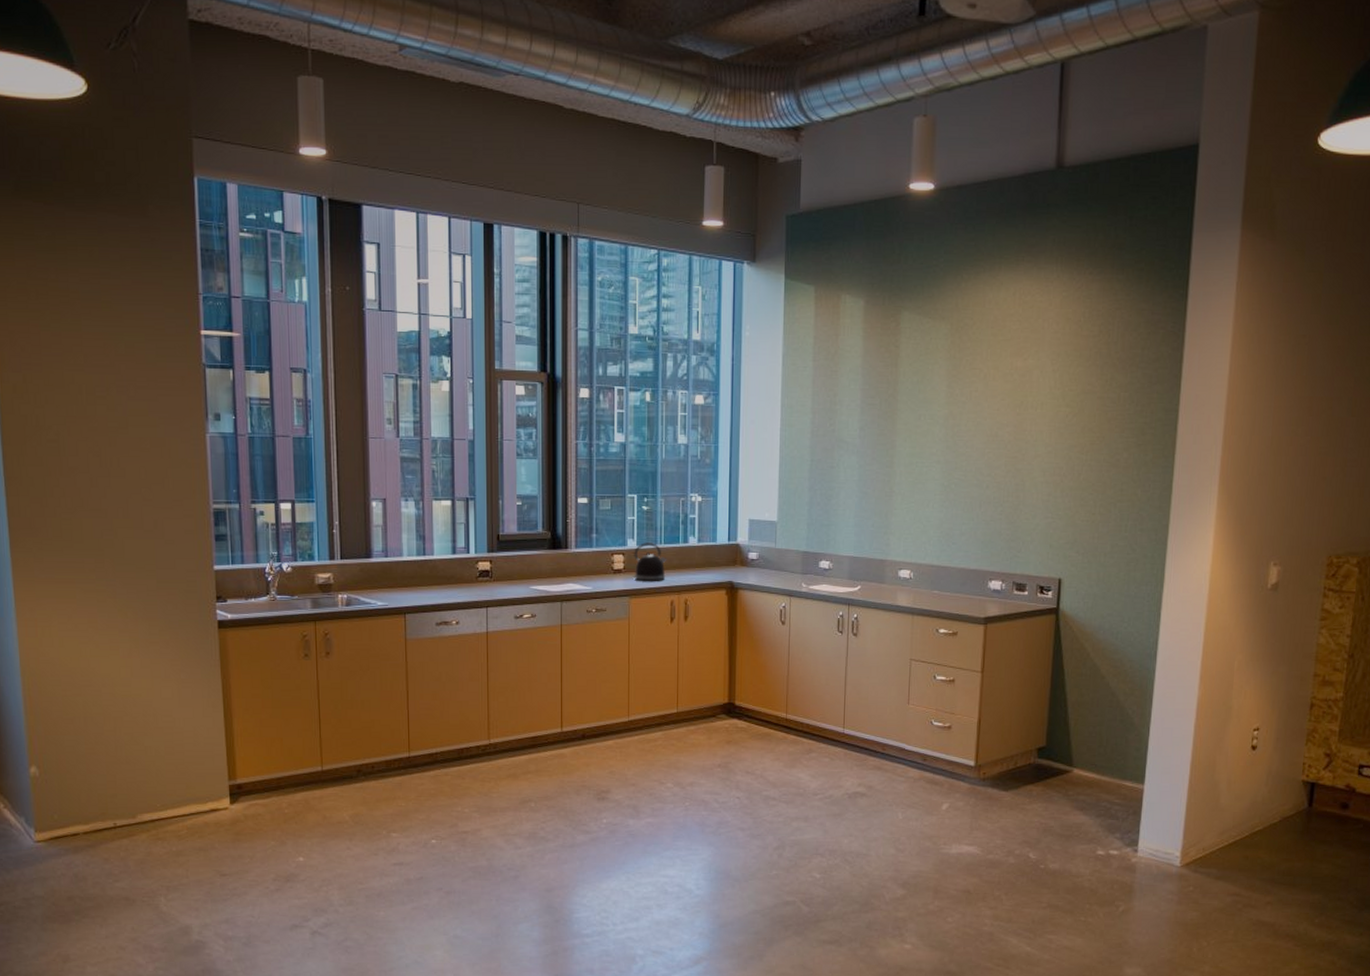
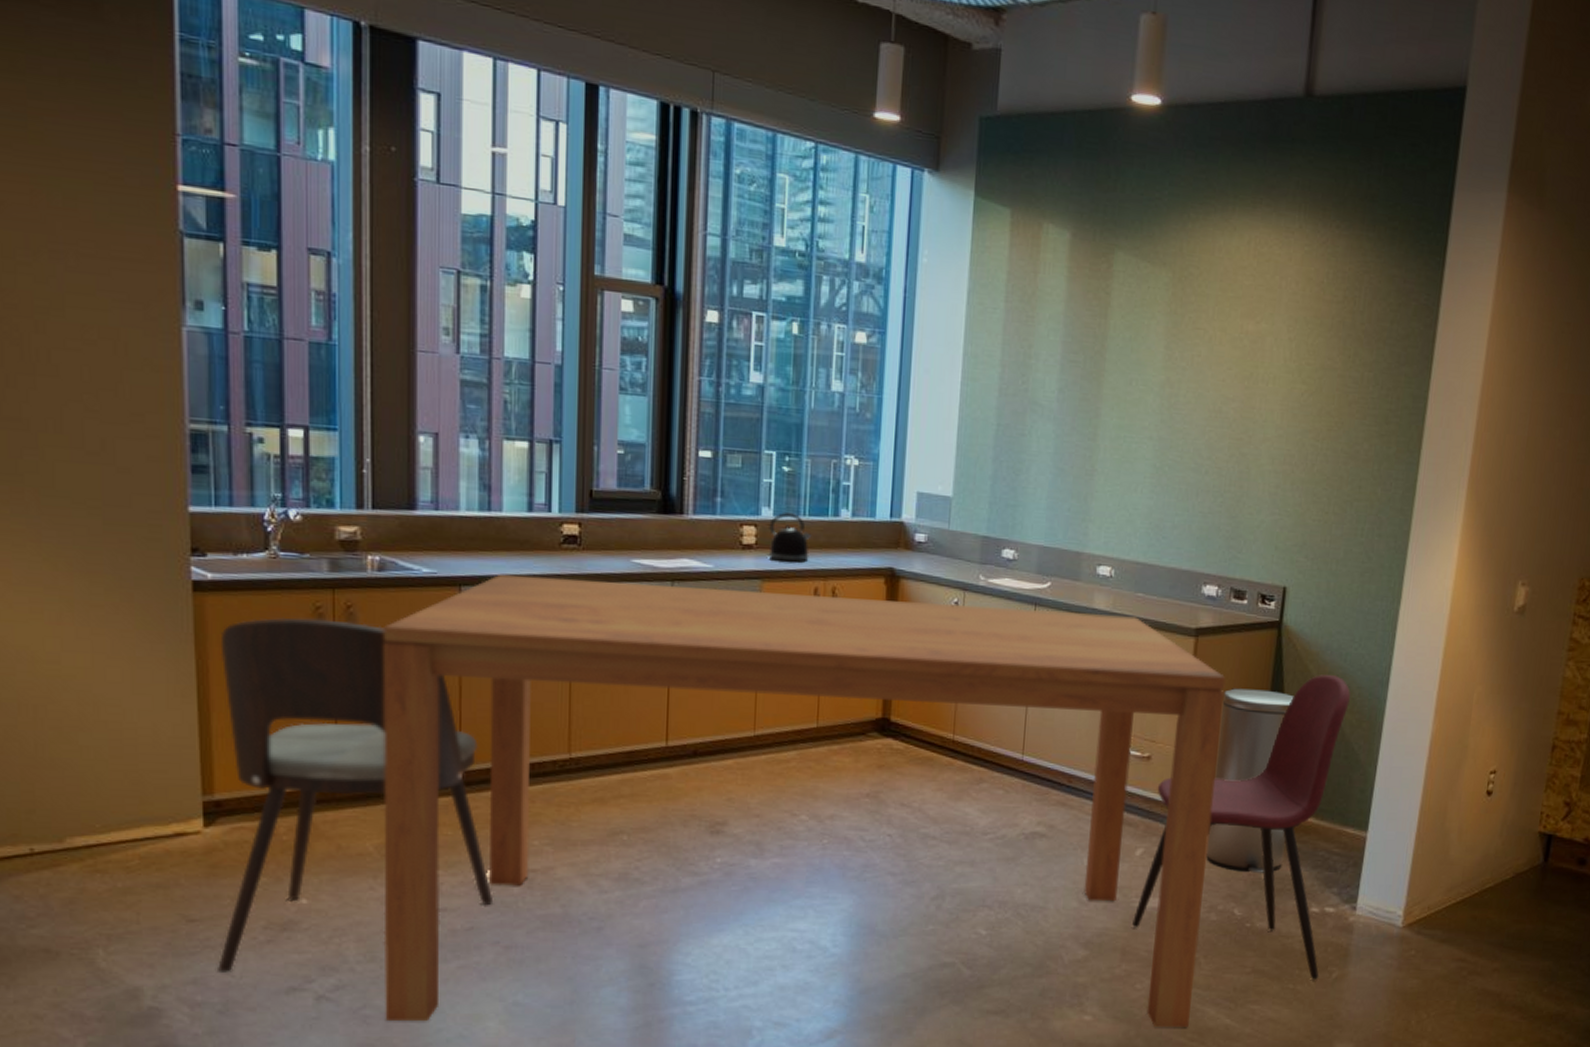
dining chair: none [238,644,436,914] -> present [218,617,492,972]
dining table: none [351,603,1013,954] -> present [382,574,1227,1027]
dining chair: none [942,651,1123,913] -> present [1132,675,1351,980]
pedal bin: none [1003,666,1073,822] -> present [1206,688,1294,873]

